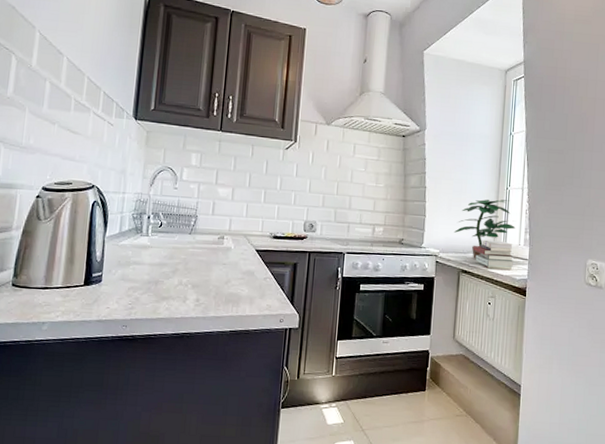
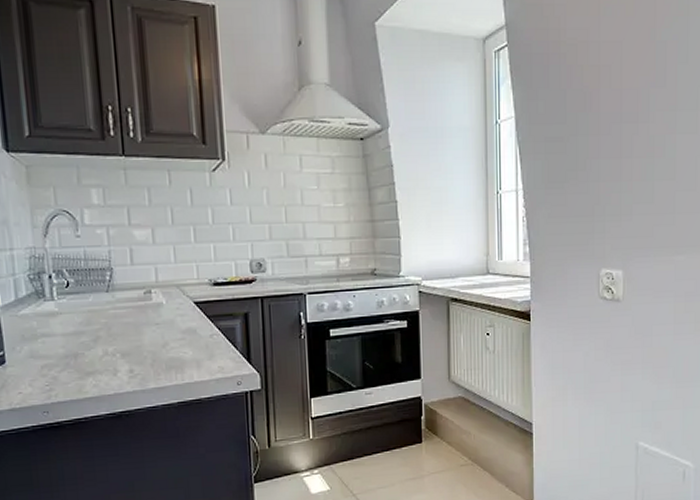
potted plant: present [453,199,515,259] -> none [437,207,512,283]
books: present [472,239,514,270] -> none [461,257,514,293]

